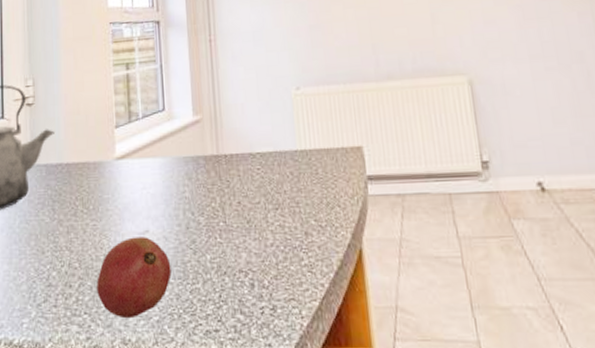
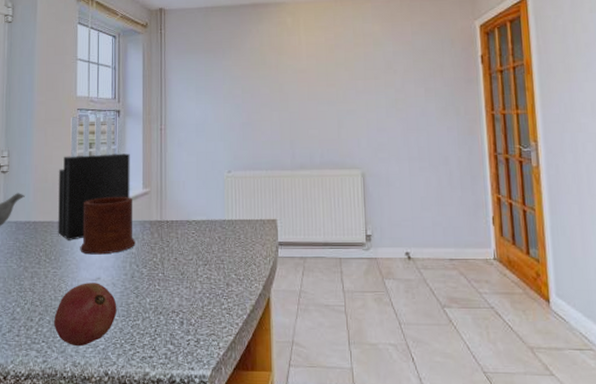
knife block: none [92,28,178,185] -> present [58,116,130,240]
mug: none [122,127,189,202] -> present [80,197,136,255]

